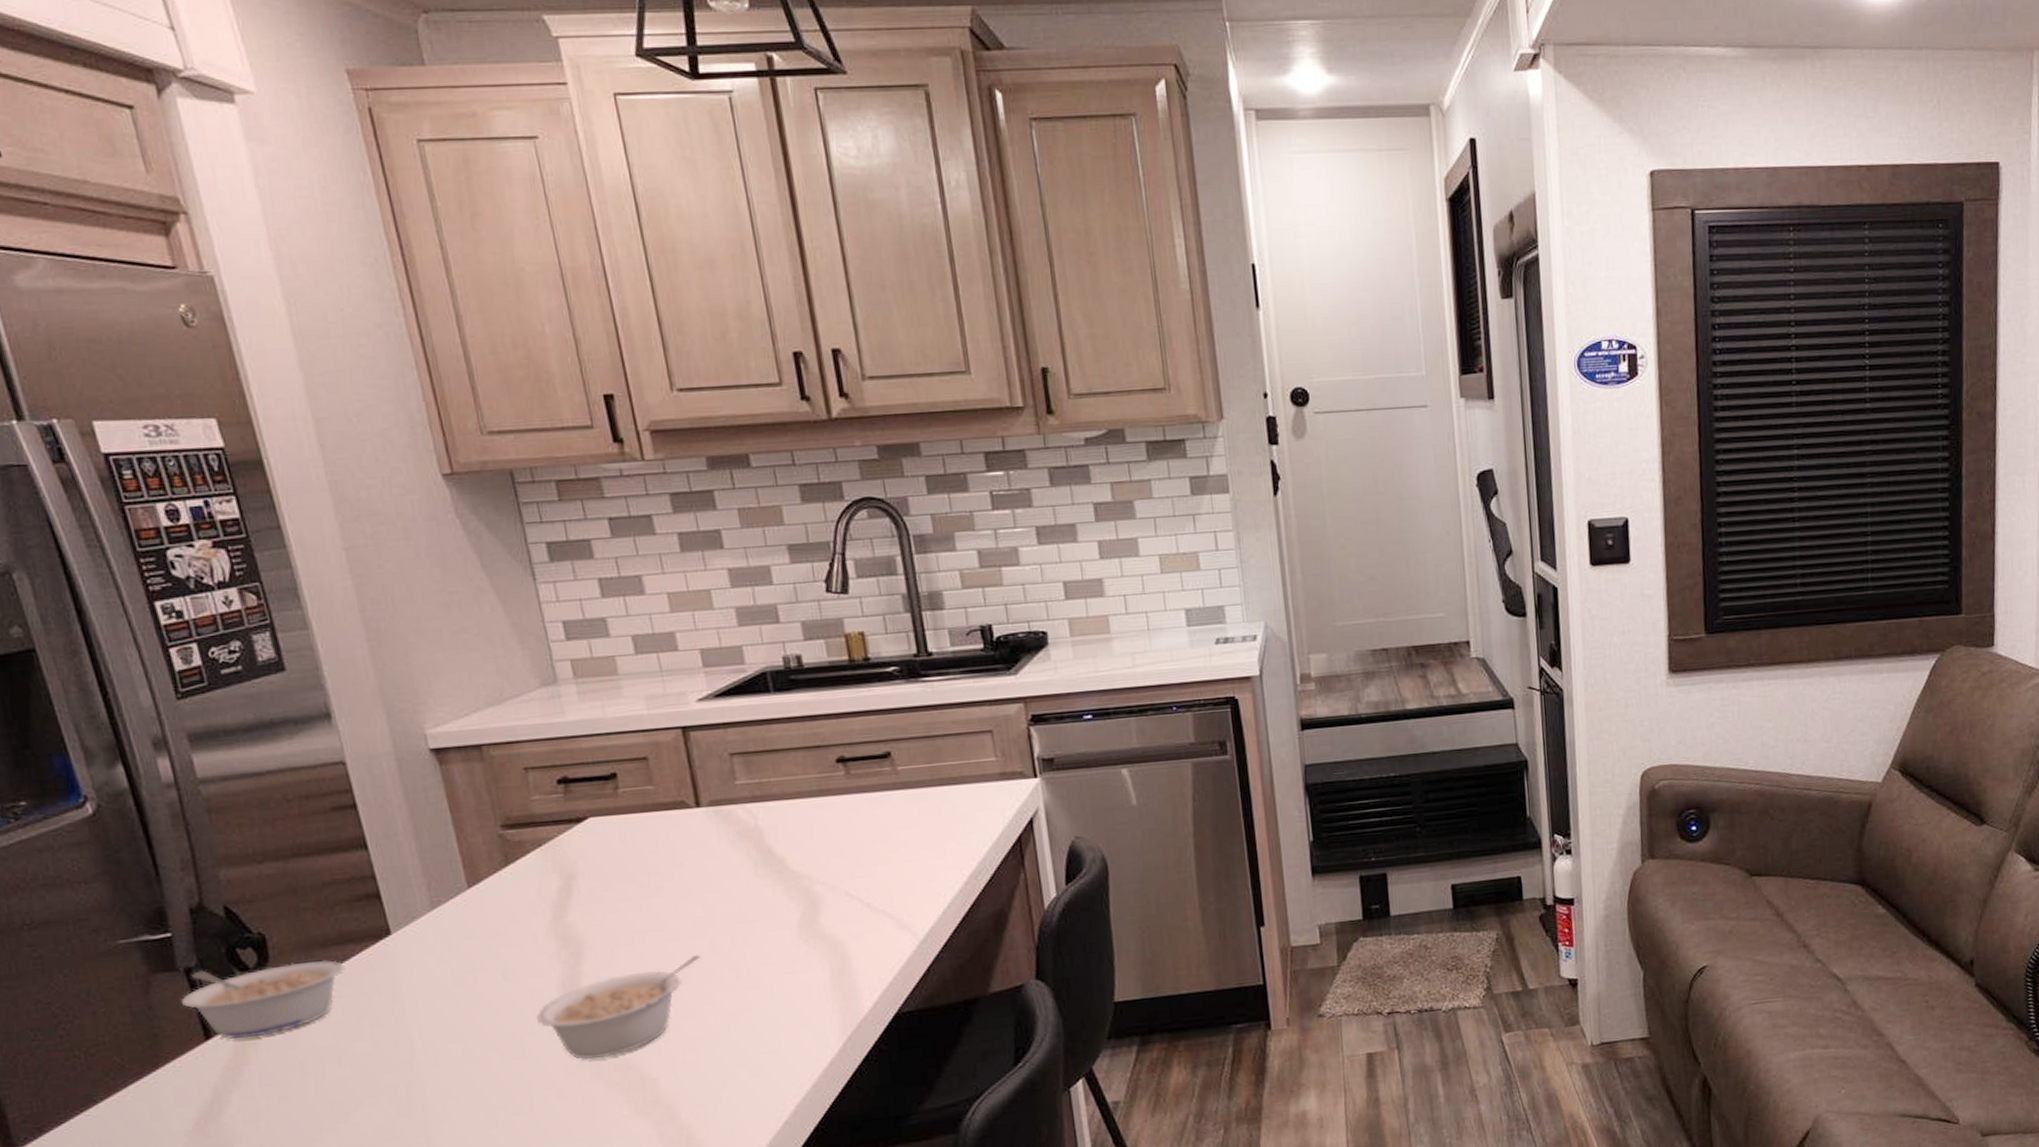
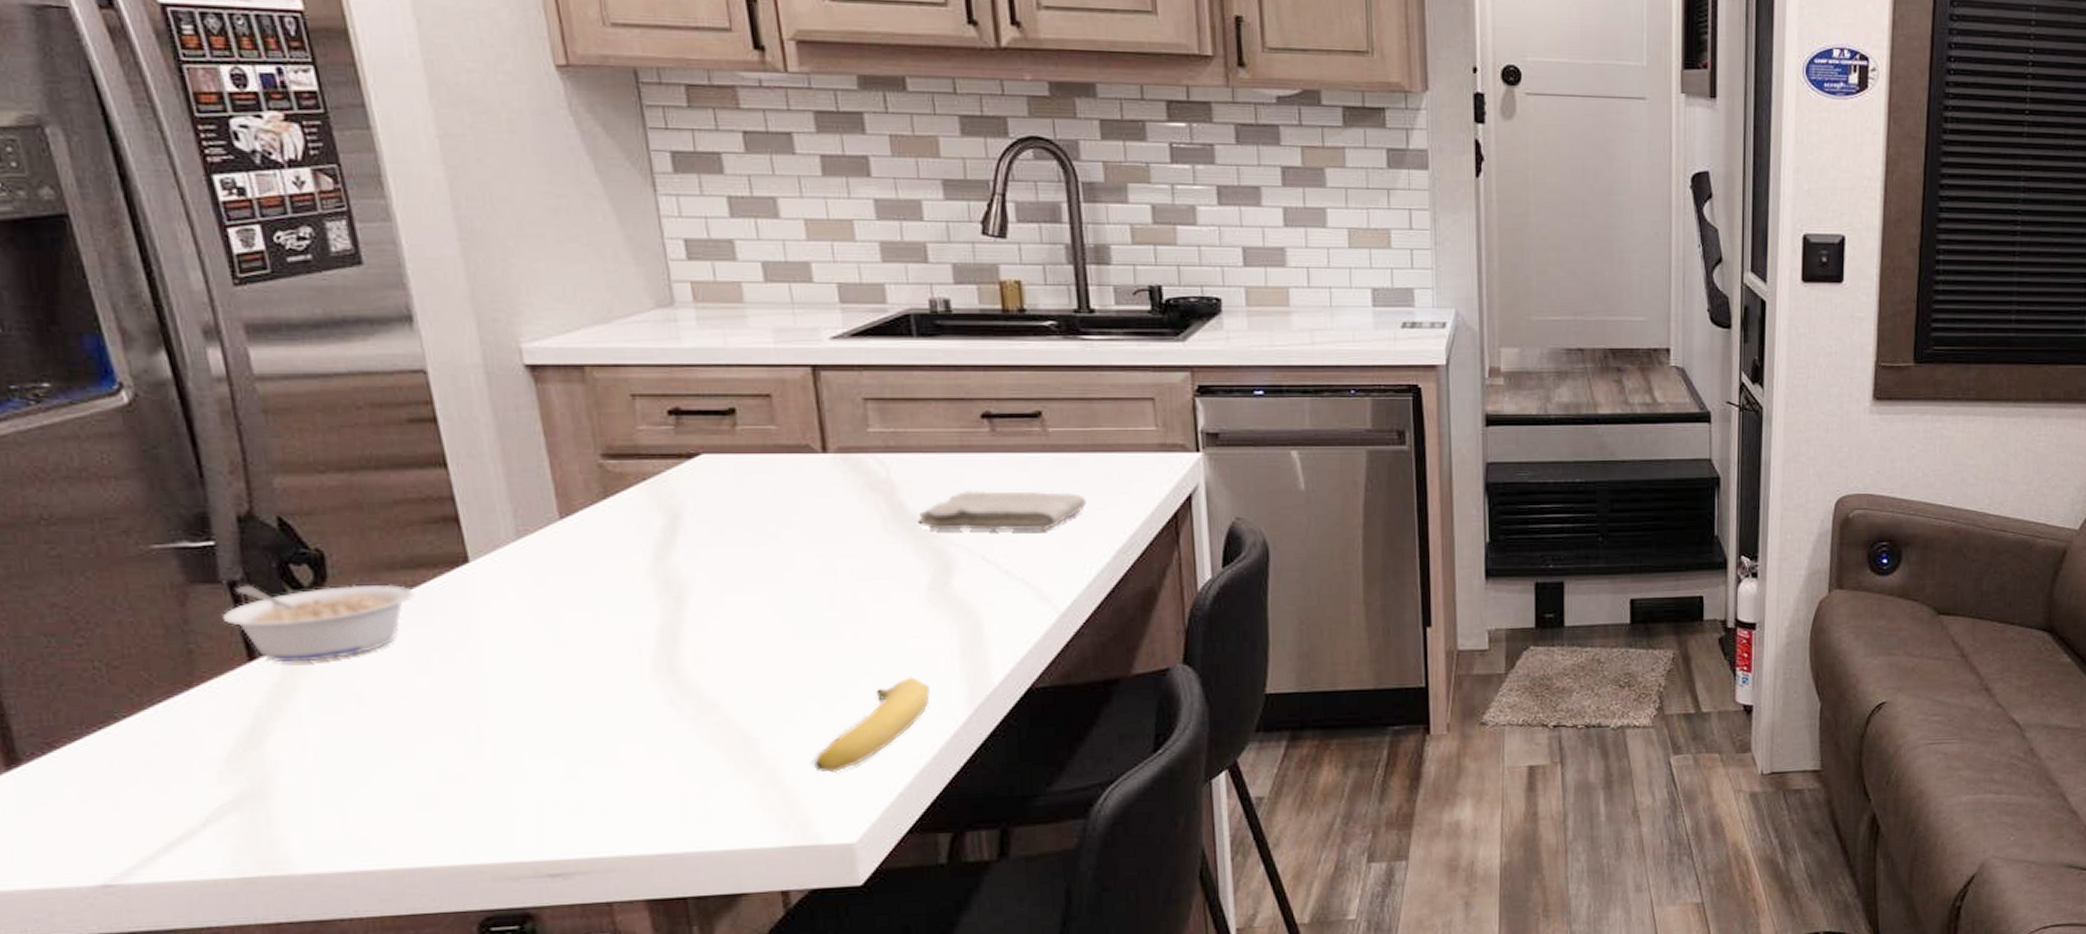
legume: present [536,954,700,1060] -> none [629,610,817,713]
banana: none [706,1010,807,1107] -> present [814,677,930,773]
washcloth: none [786,826,937,871] -> present [918,490,1086,531]

